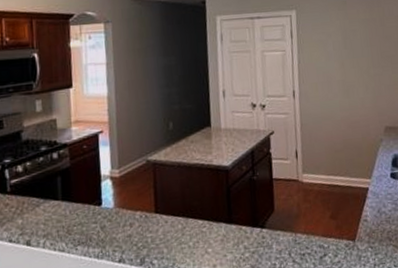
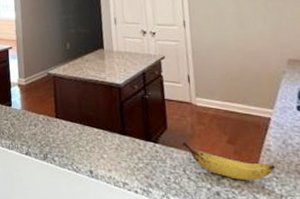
banana: none [287,222,371,256] -> present [181,142,275,180]

